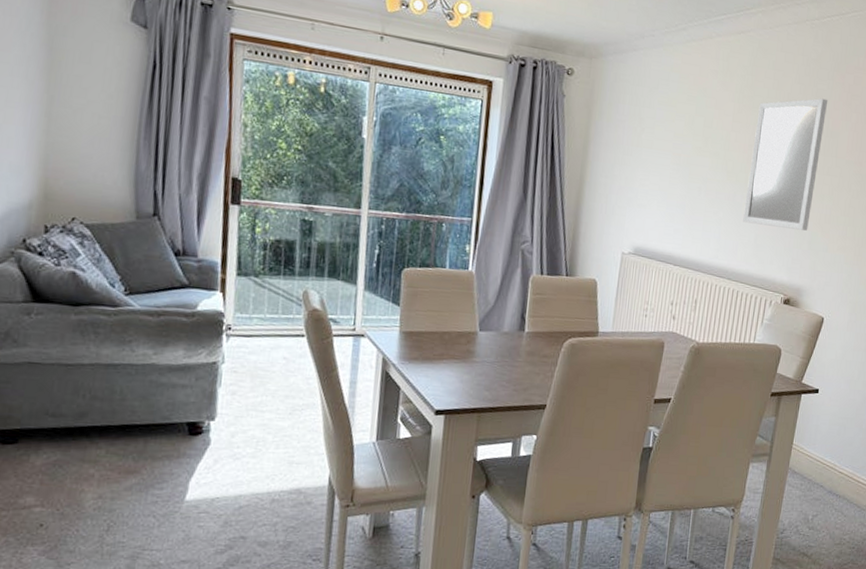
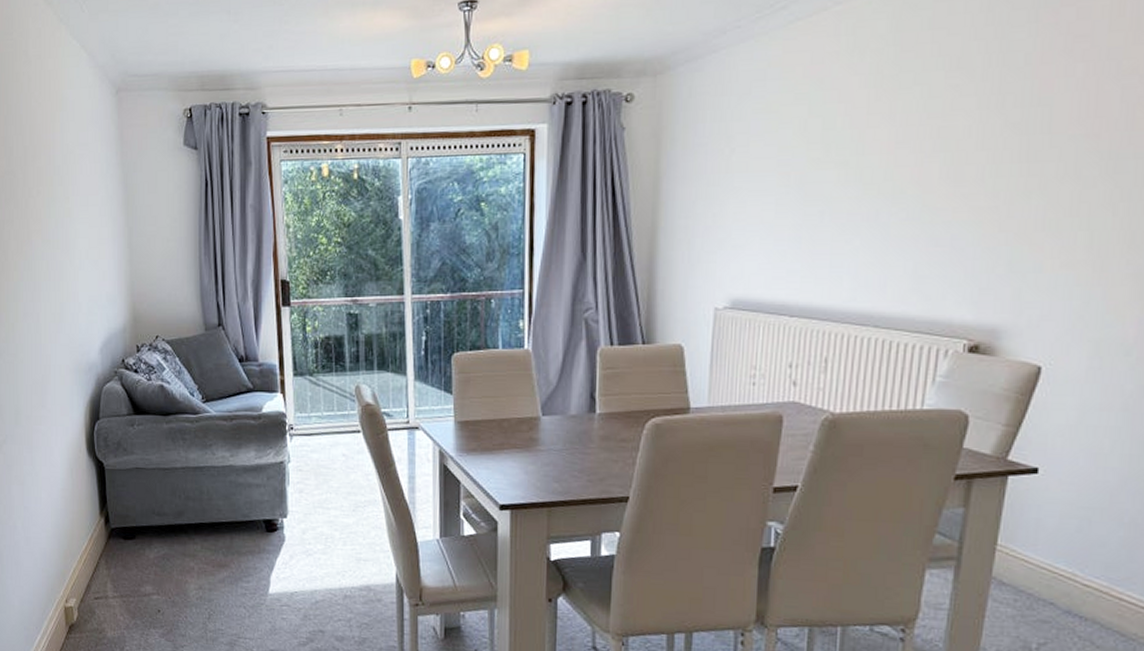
home mirror: present [743,98,828,231] -> none [893,52,1031,248]

